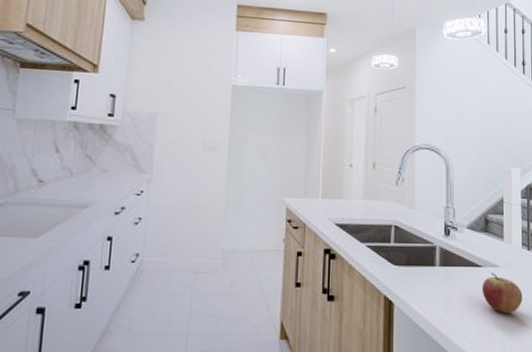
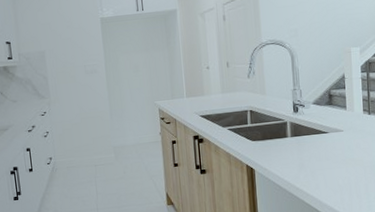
fruit: present [481,273,523,313] -> none [328,137,366,167]

